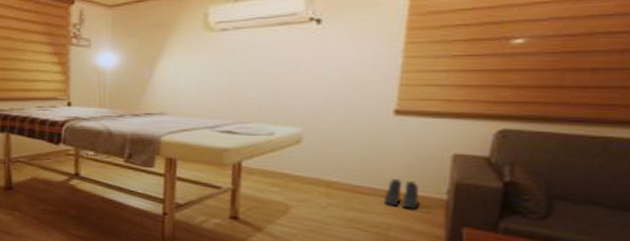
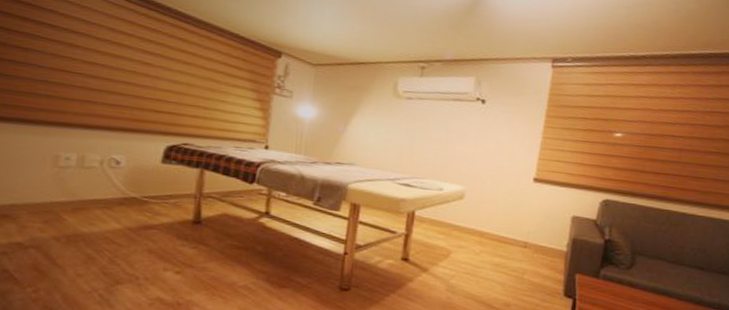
boots: present [384,179,419,209] -> none [522,233,548,258]

